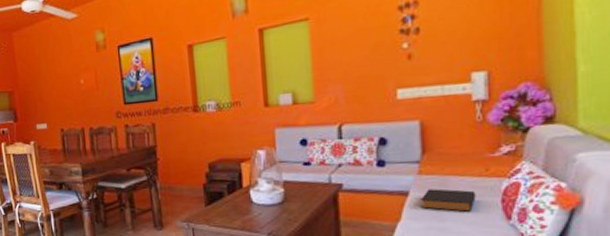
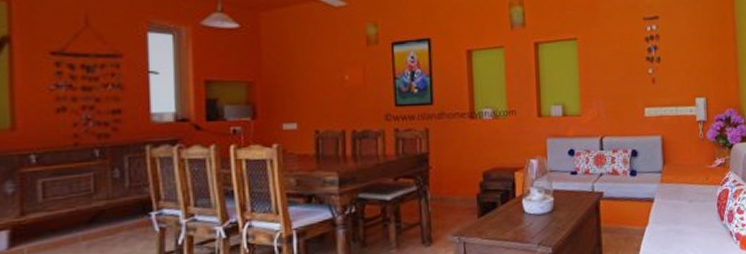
hardback book: present [421,188,476,212] -> none [663,195,701,215]

